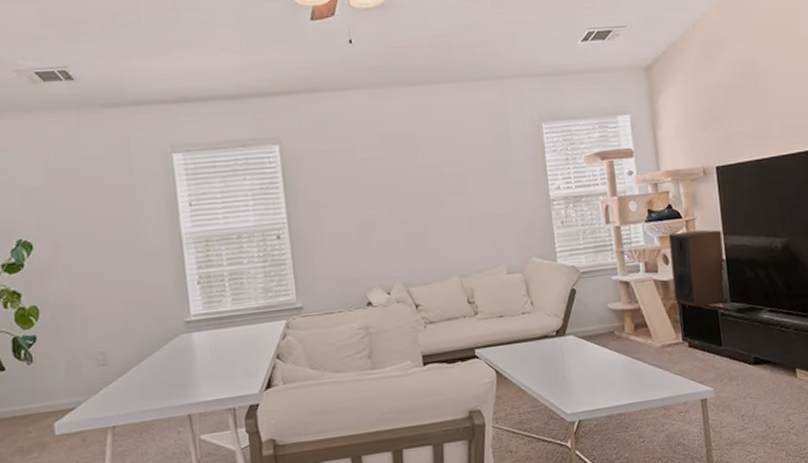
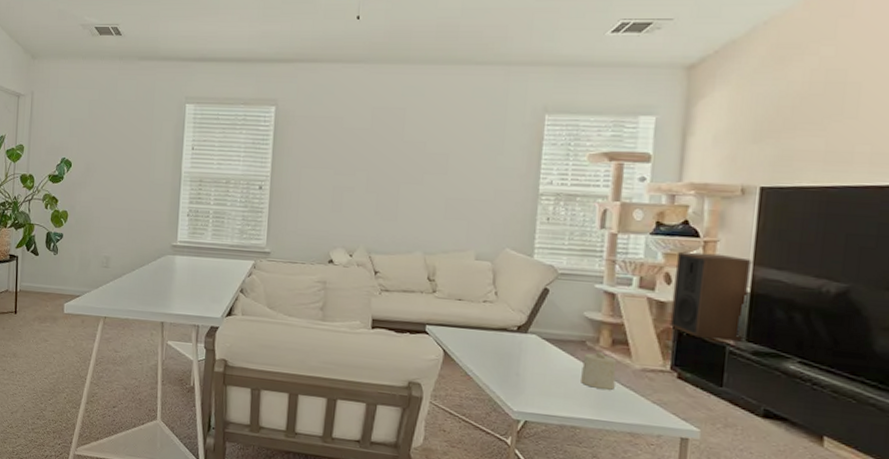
candle: none [614,337,644,374] -> present [581,351,617,390]

